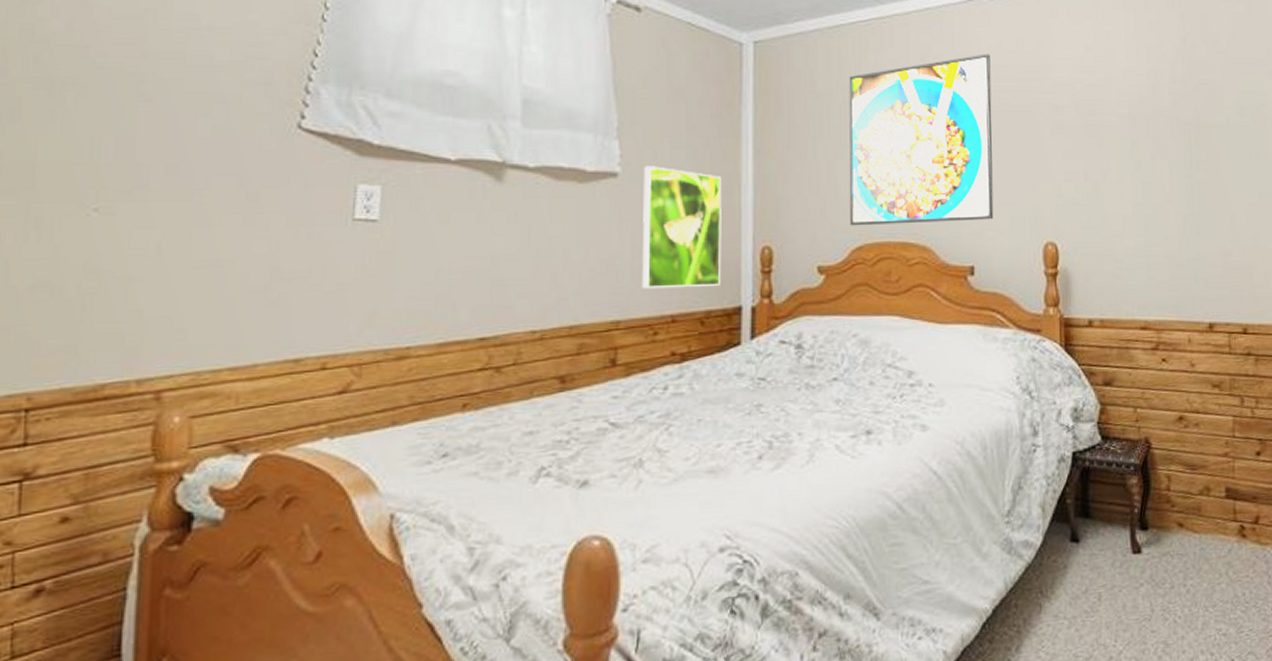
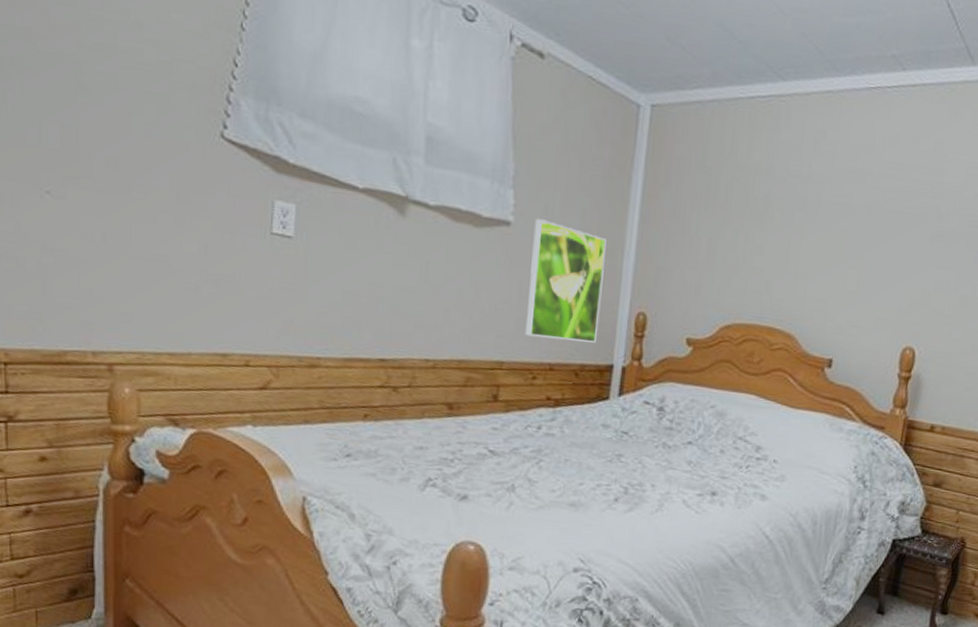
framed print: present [849,53,994,226] -> none [721,147,884,317]

